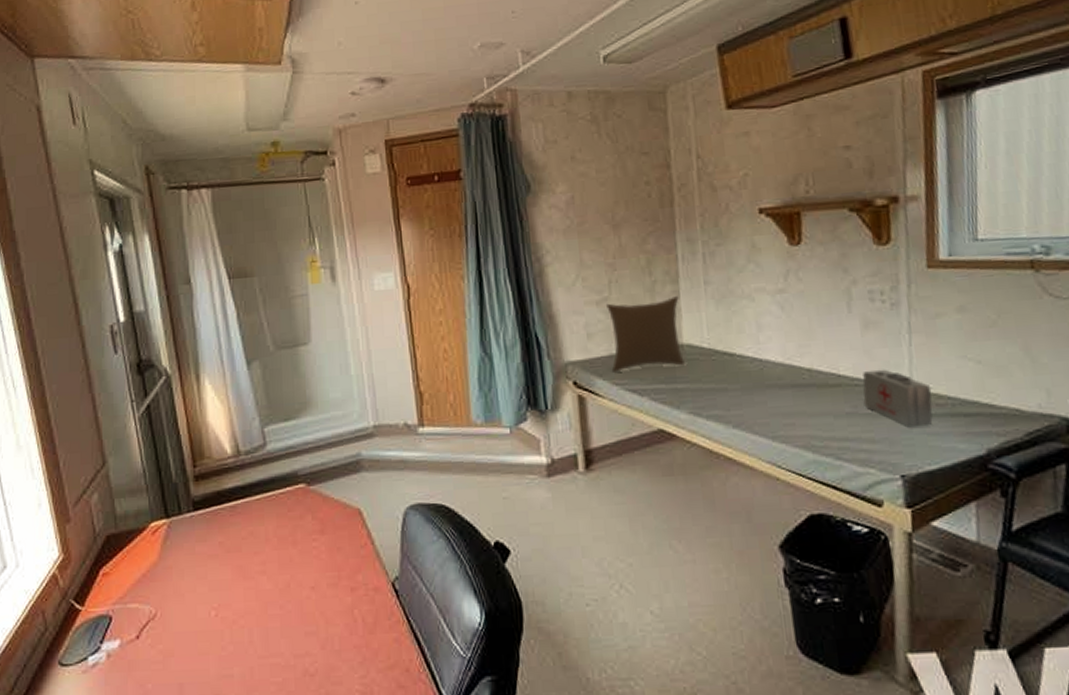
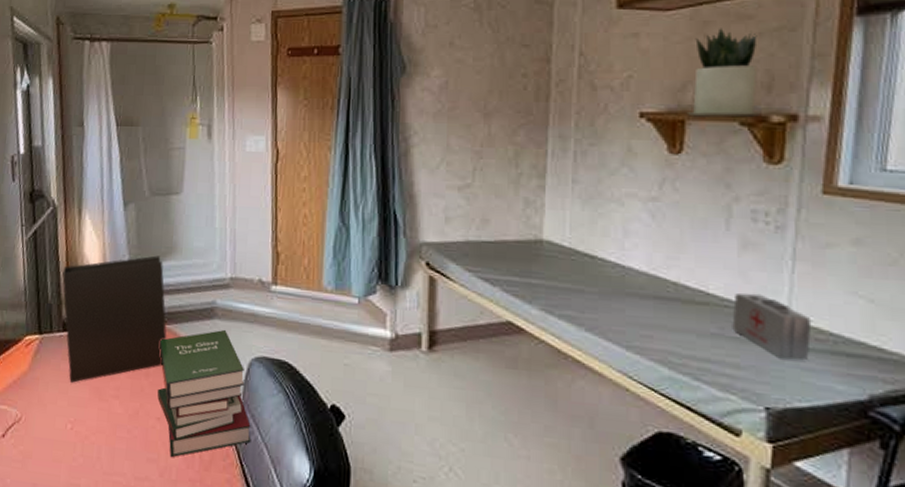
binder: none [186,413,312,565] -> present [62,255,167,383]
books: none [303,481,416,627] -> present [157,329,251,458]
pillow: present [606,296,685,373] -> none [465,190,544,262]
planter: none [800,120,867,208] -> present [686,28,762,118]

